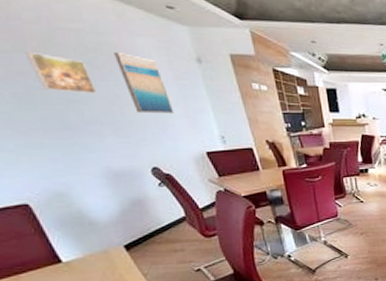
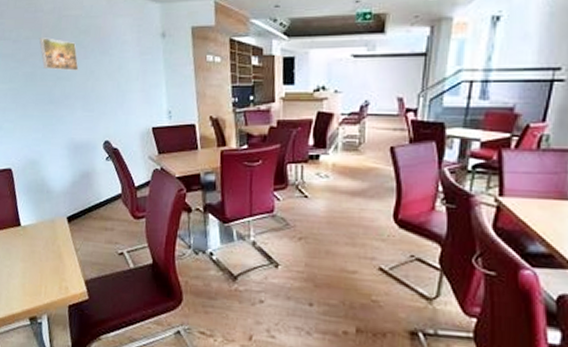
wall art: present [114,53,174,114] -> none [98,33,133,88]

